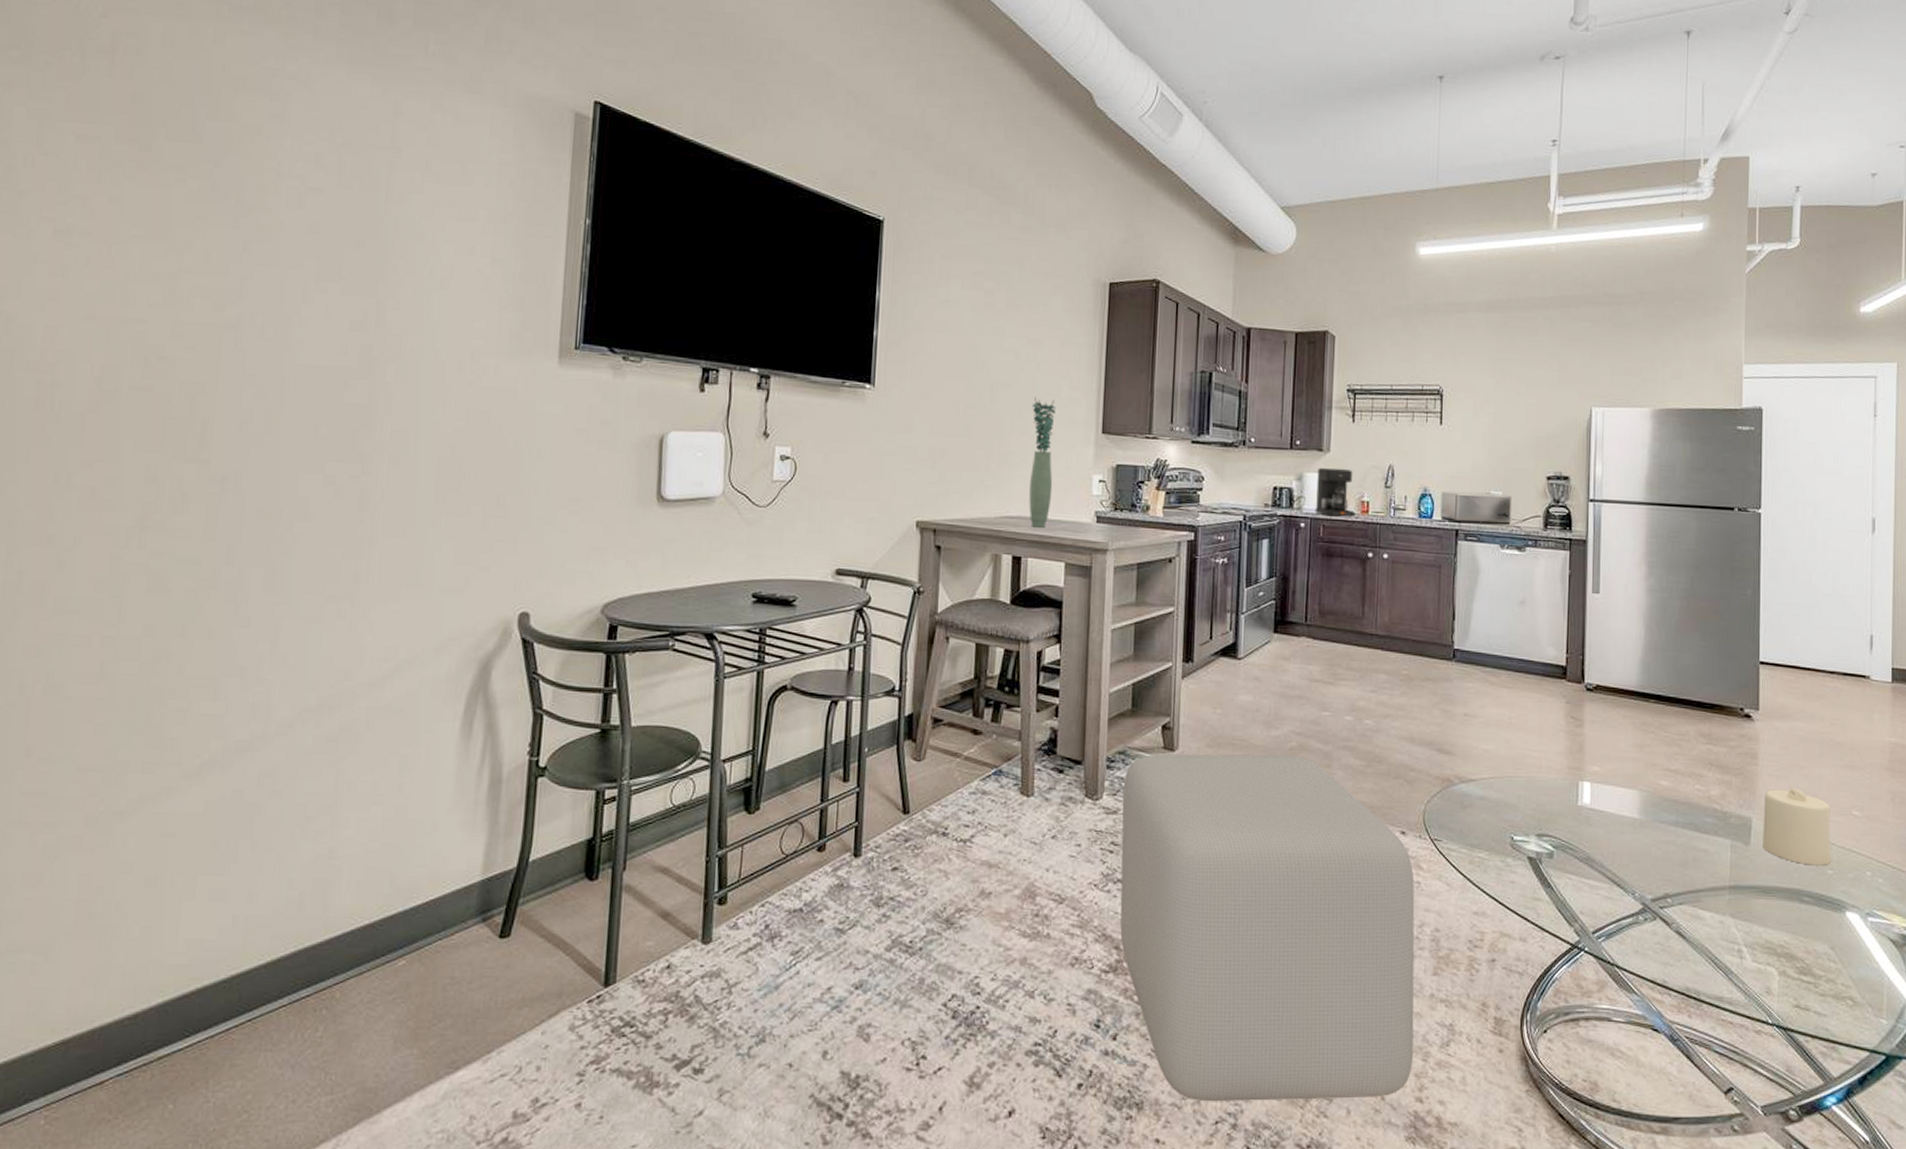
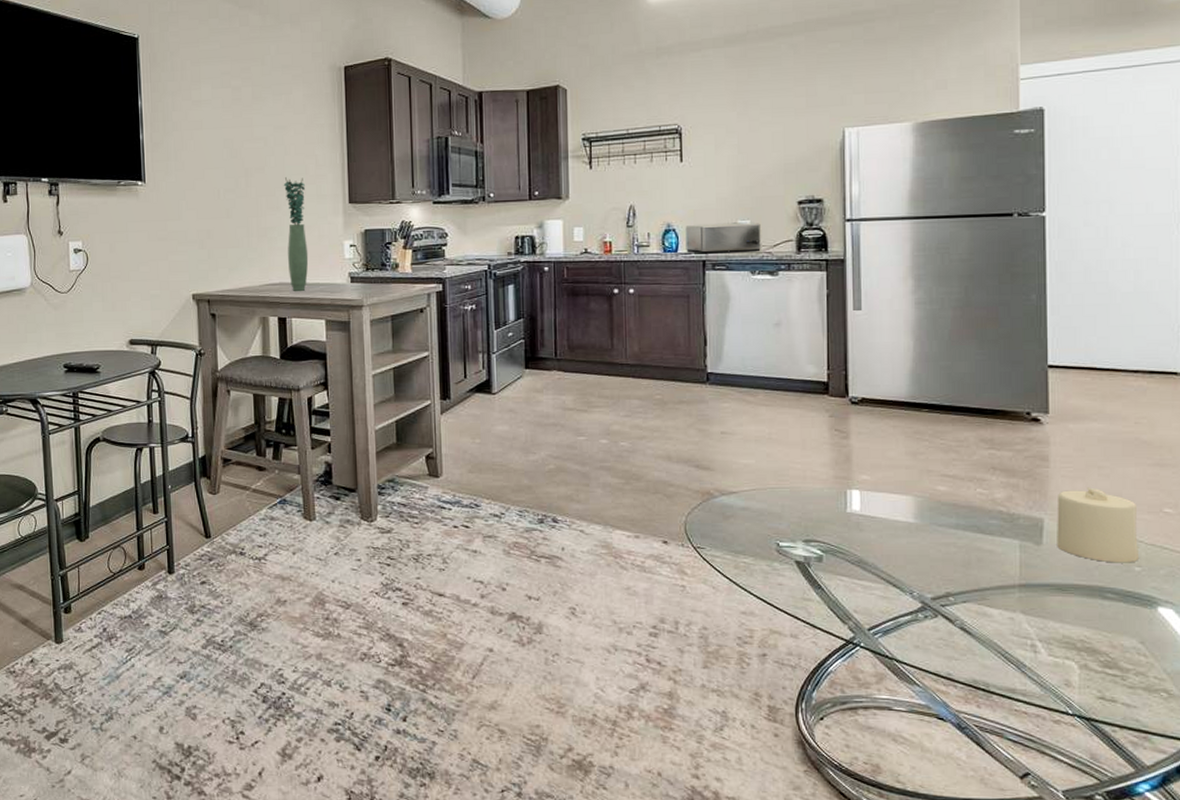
pouf: present [1120,754,1415,1102] -> none [394,476,687,774]
coffee maker: present [1315,467,1355,518] -> none [557,213,598,259]

